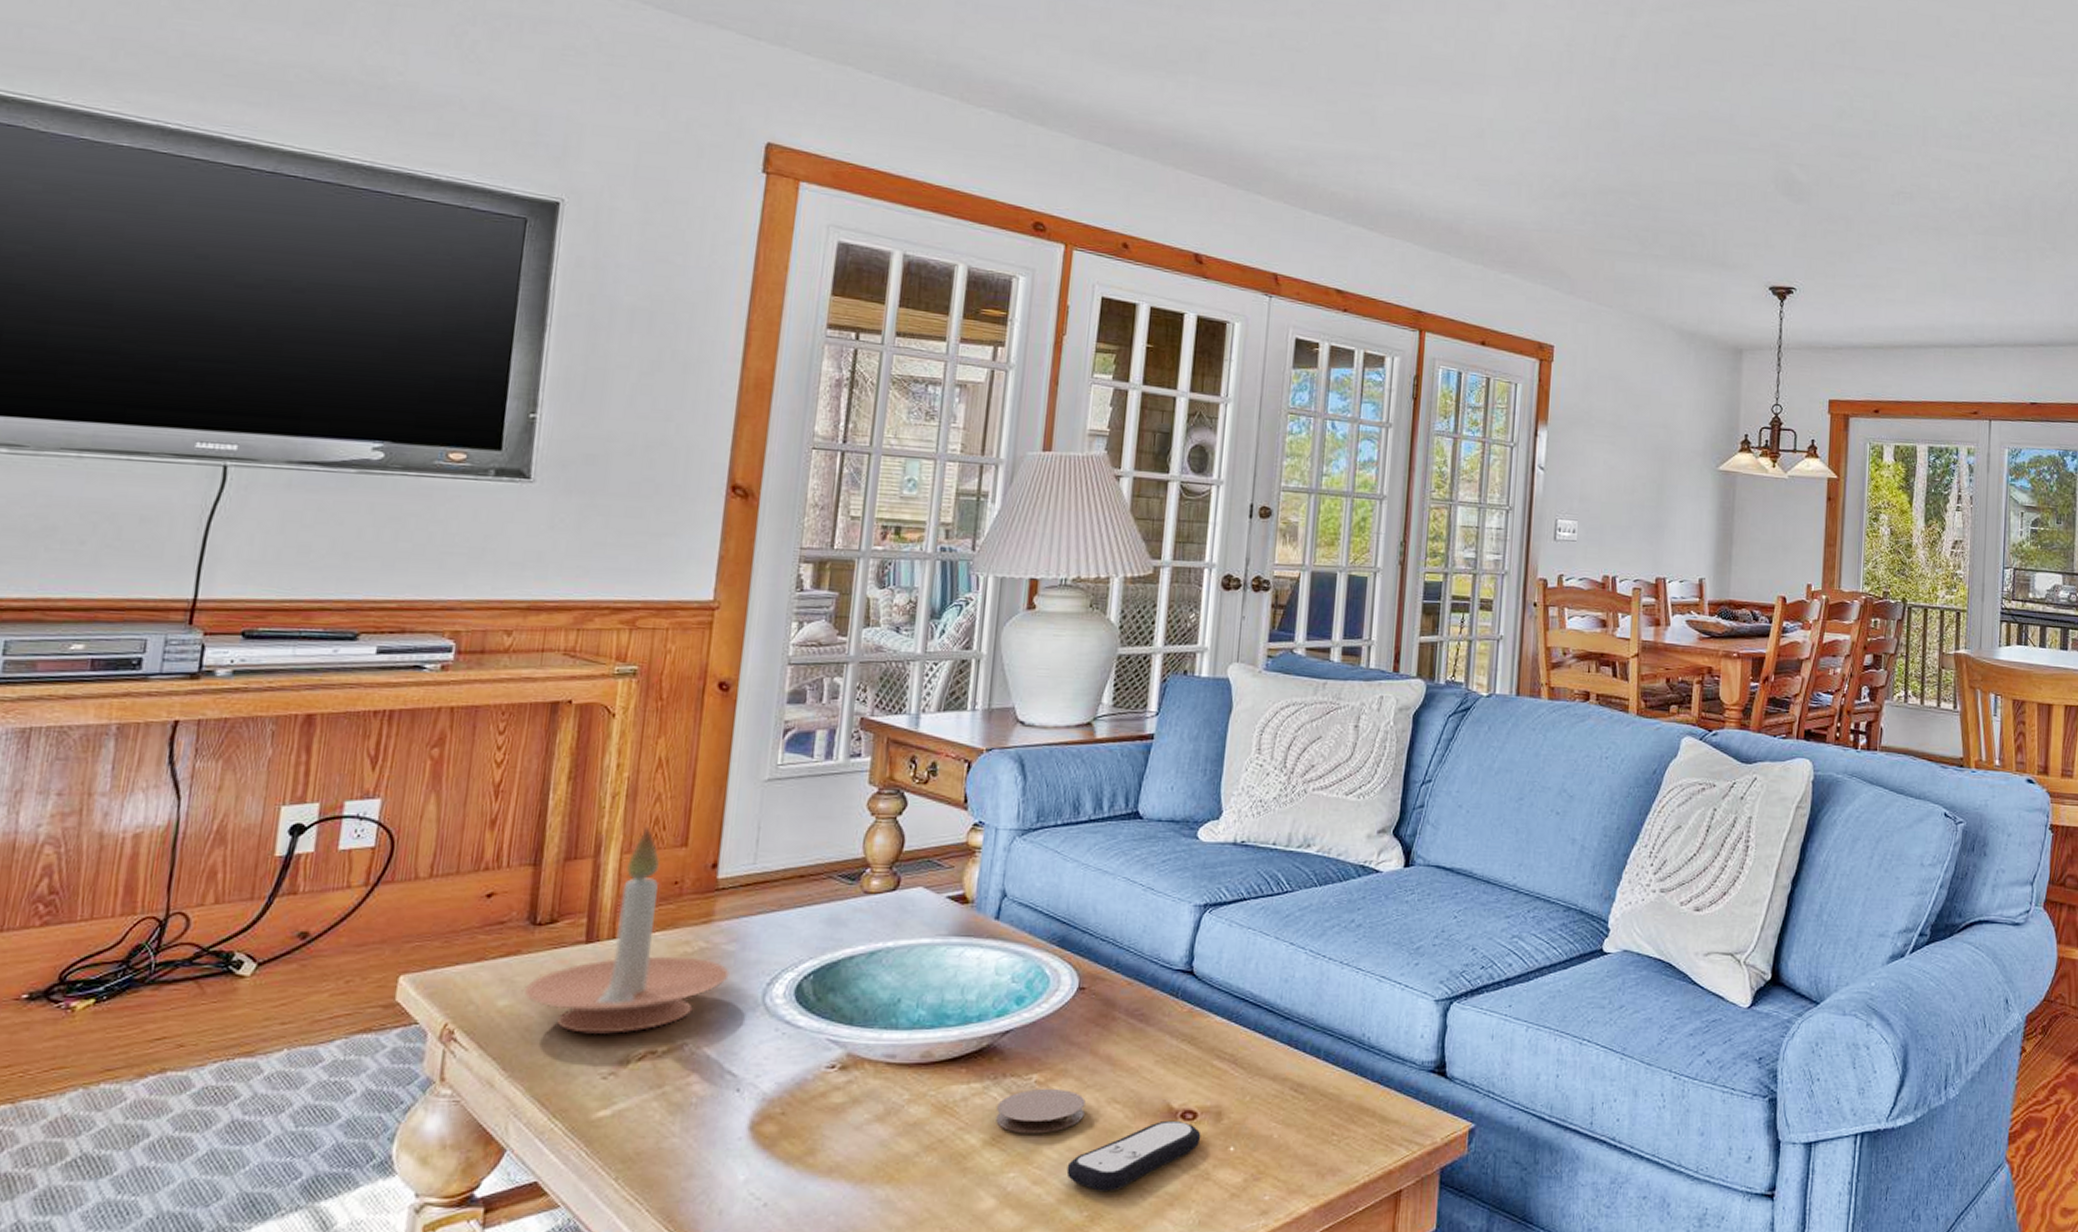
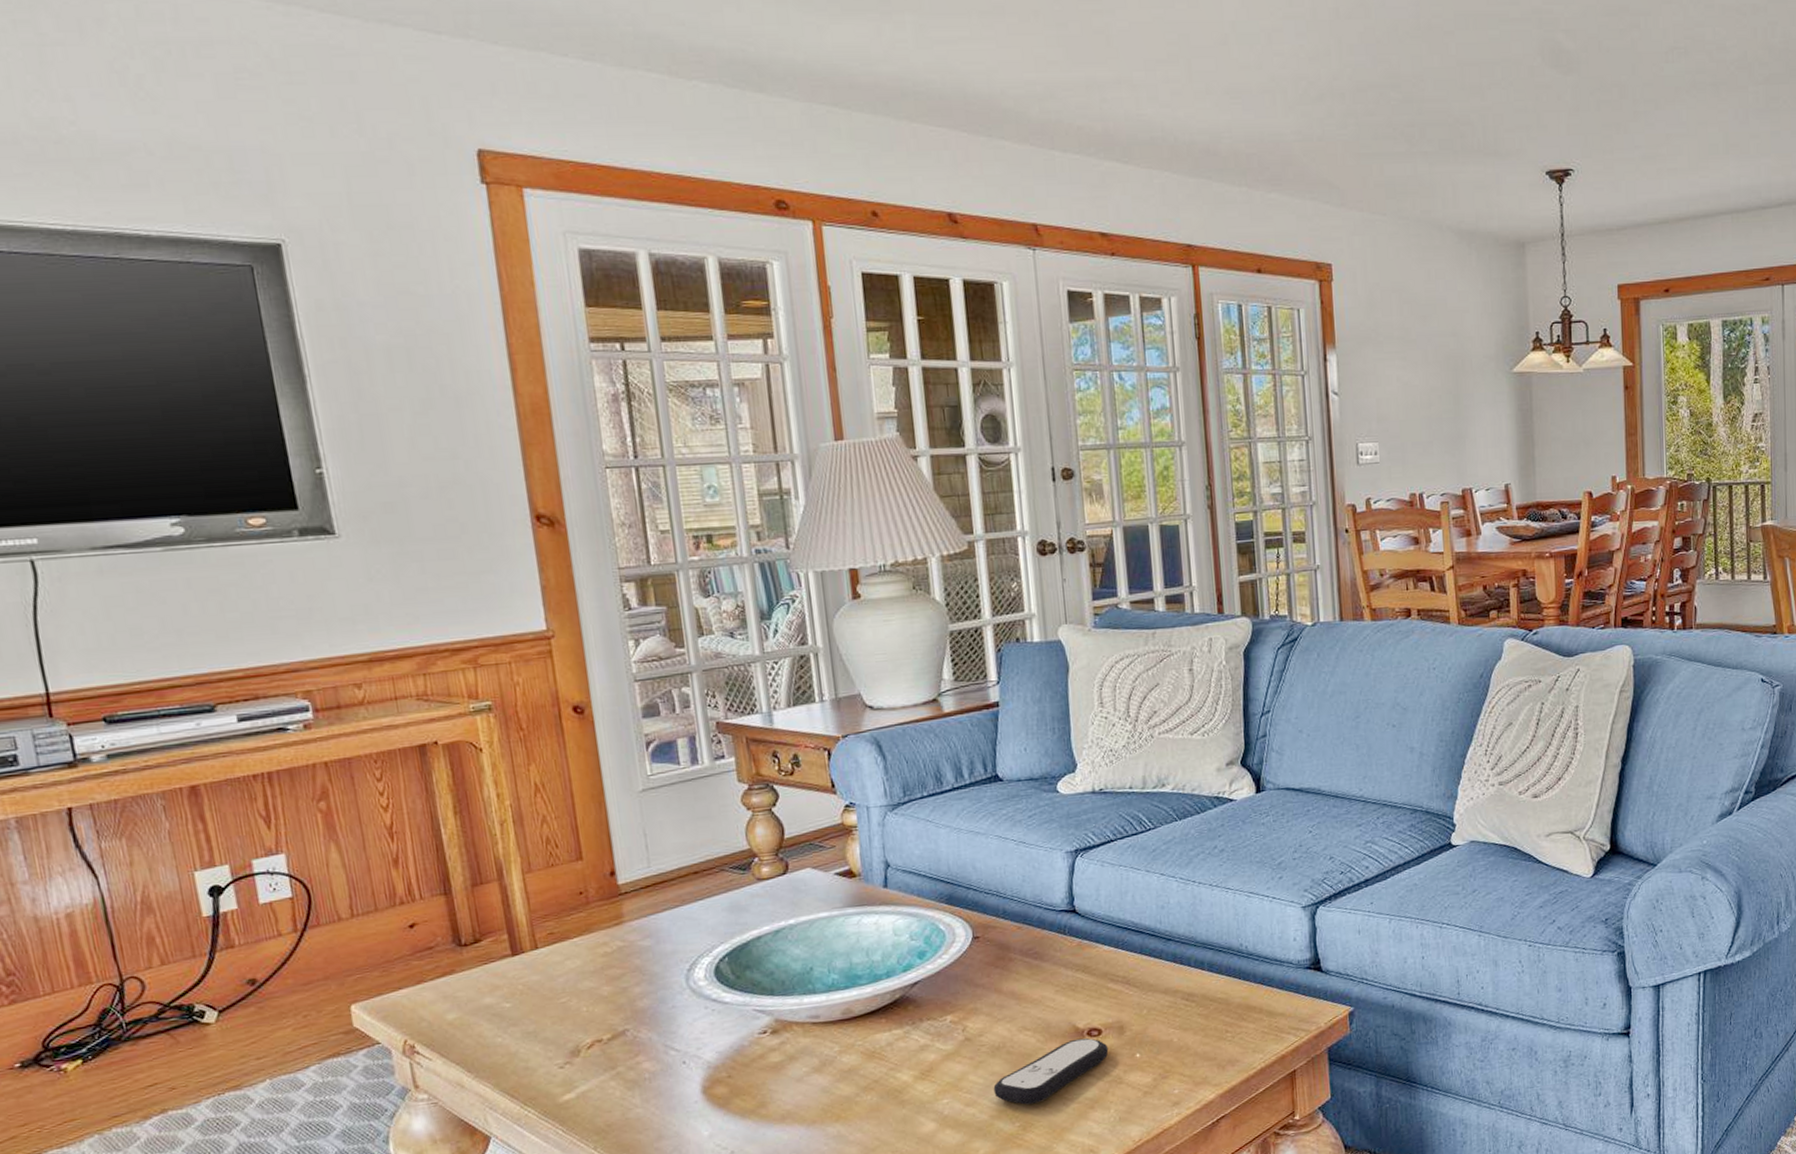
candle holder: present [523,826,729,1034] -> none [467,846,651,1033]
coaster: present [996,1088,1086,1134] -> none [920,1025,1000,1067]

